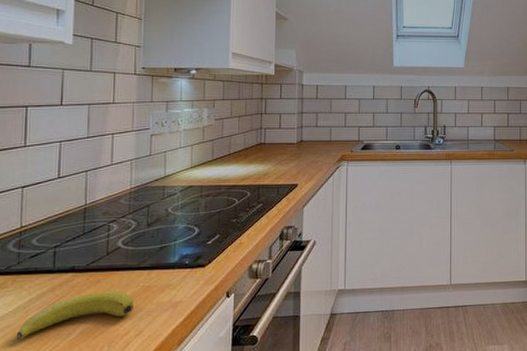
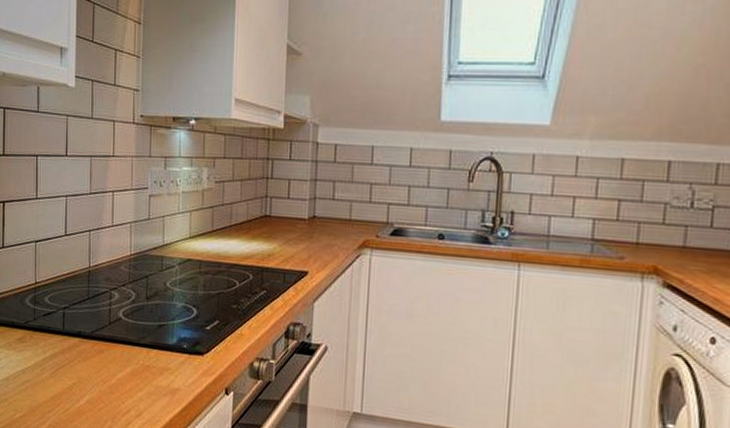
banana: present [16,291,134,341] -> none [34,362,134,397]

